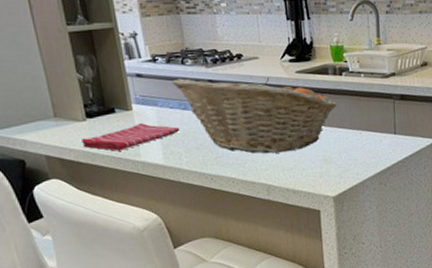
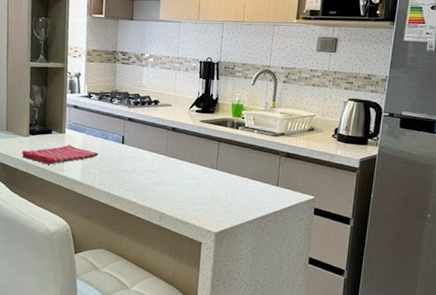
fruit basket: present [172,77,337,154] -> none [100,113,230,187]

